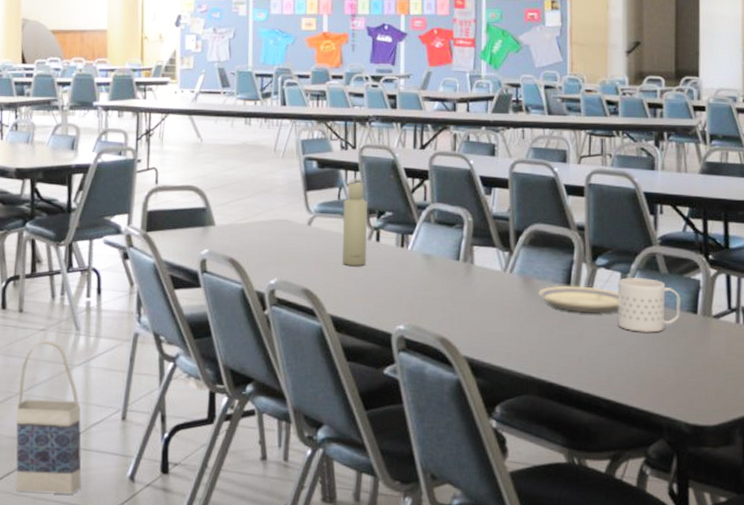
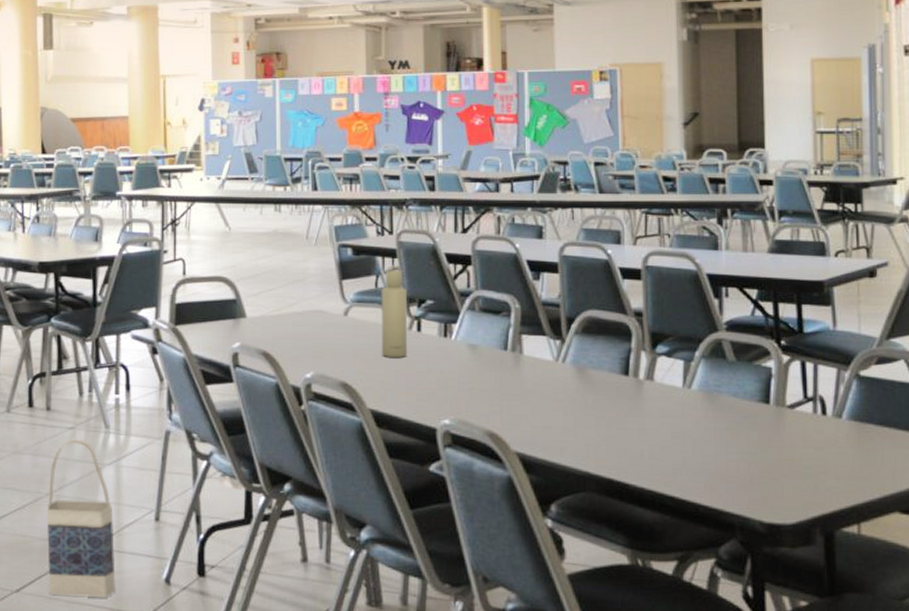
plate: present [538,285,619,314] -> none [594,375,683,405]
mug: present [617,277,681,334] -> none [681,365,751,426]

